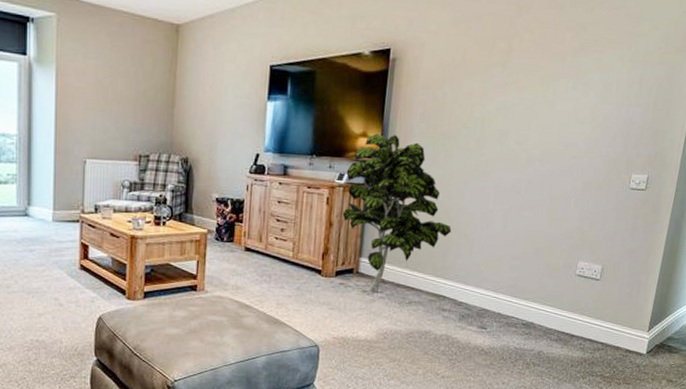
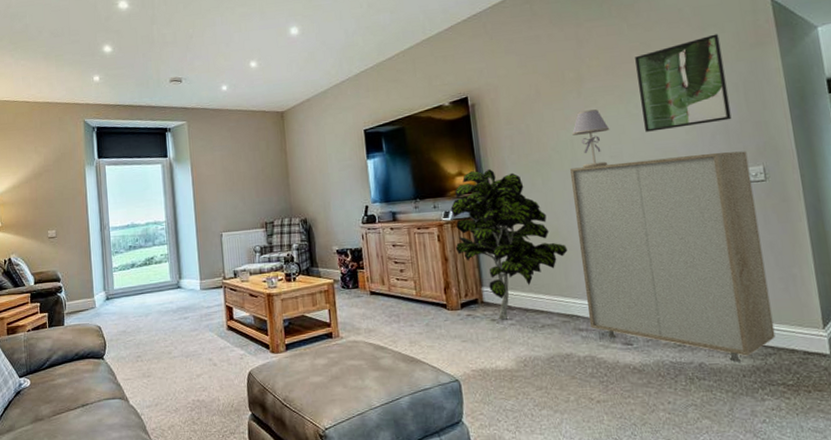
storage cabinet: none [454,148,639,353] -> present [570,151,776,362]
table lamp: none [486,88,524,151] -> present [572,109,610,168]
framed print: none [555,30,652,124] -> present [635,34,732,132]

